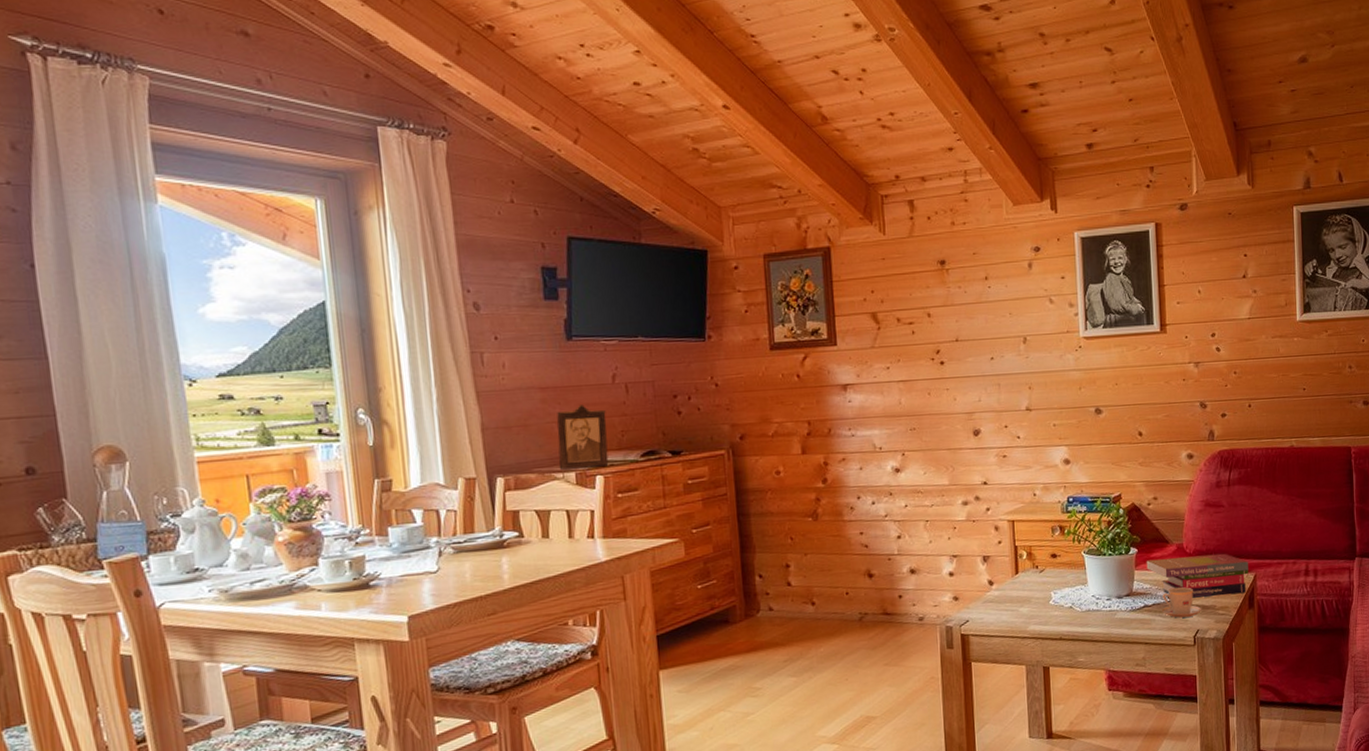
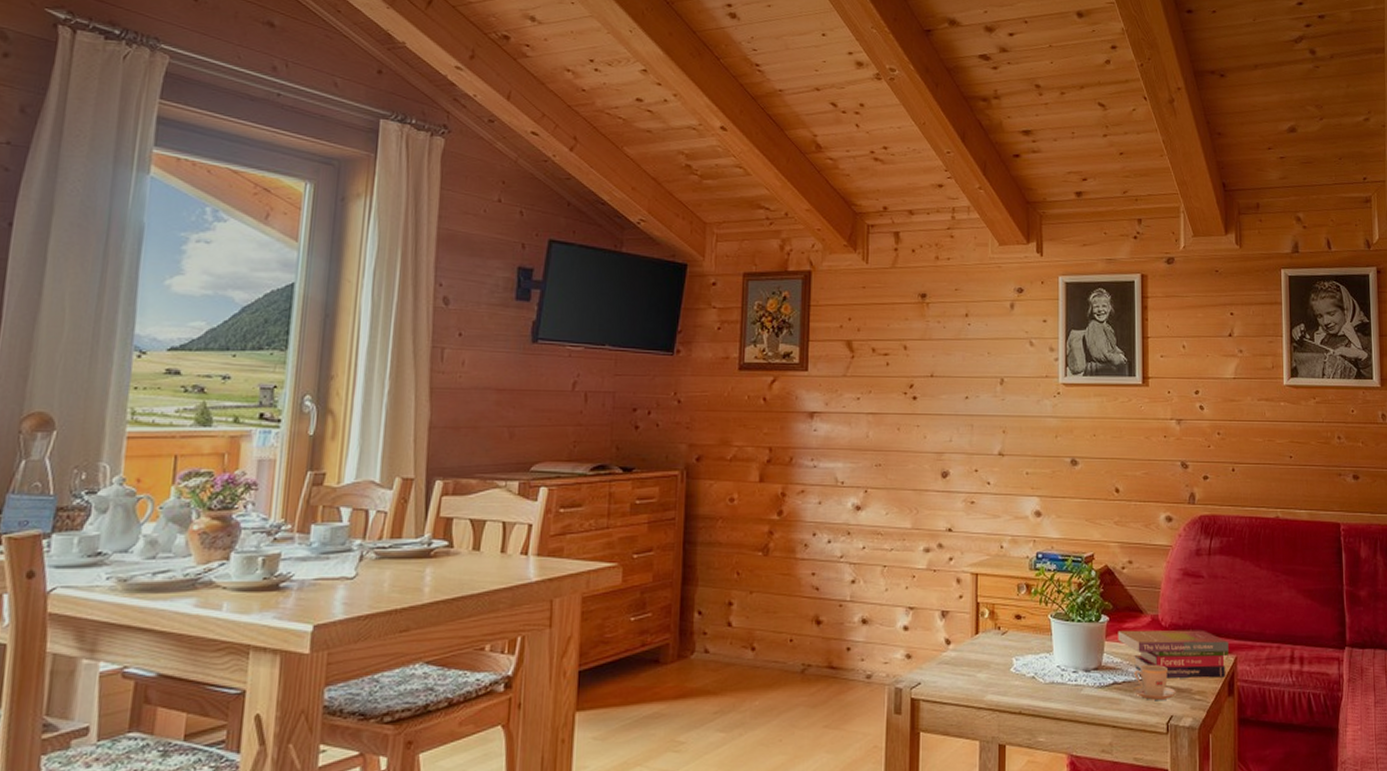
photo frame: present [557,405,609,470] -> none [502,410,561,479]

